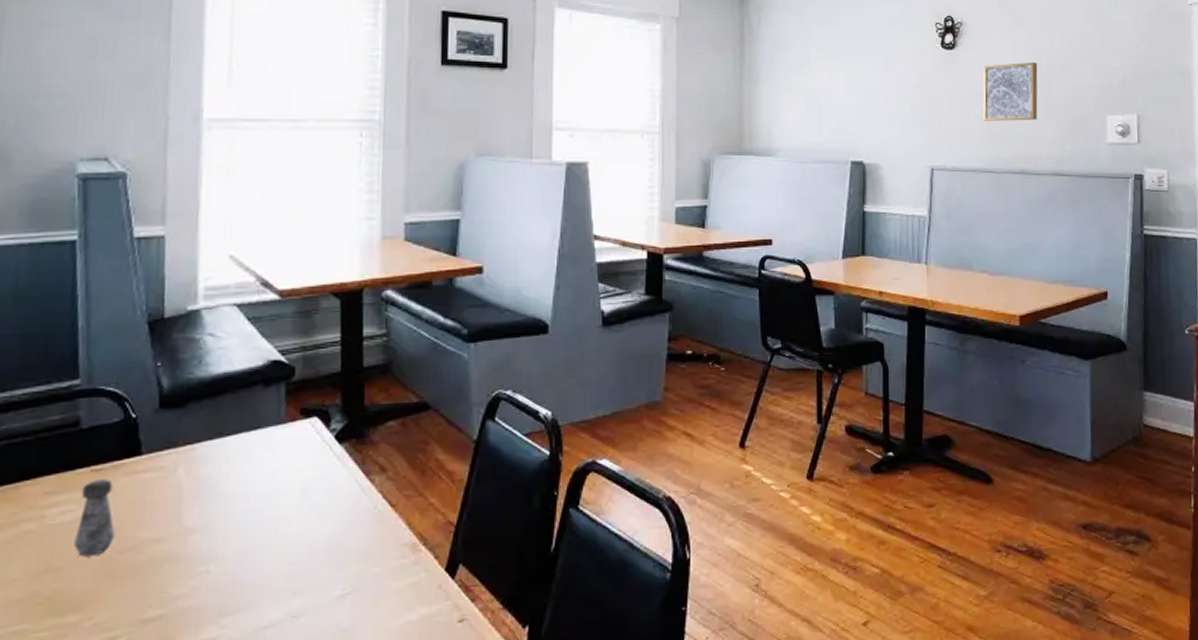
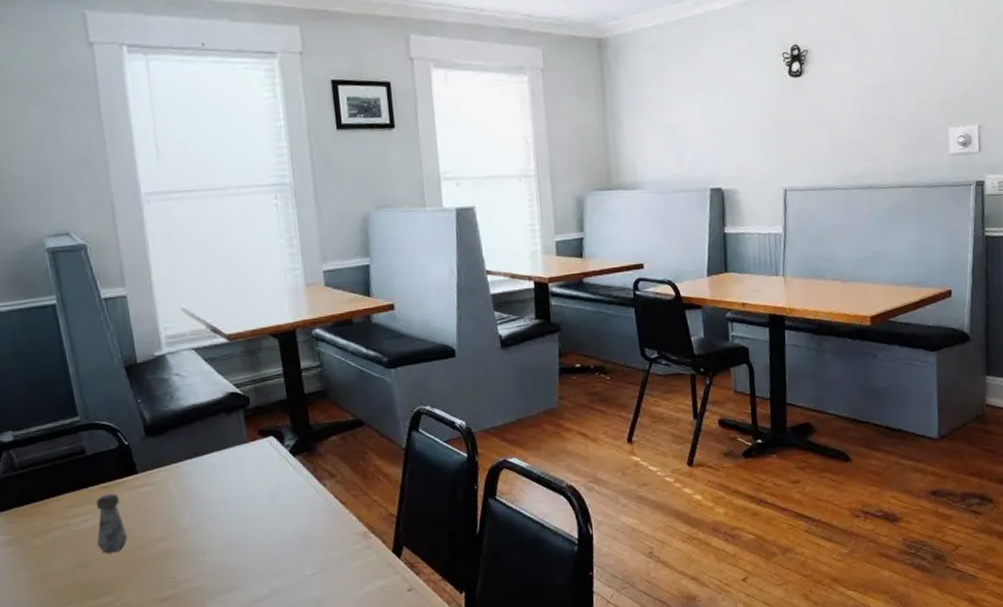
wall art: present [983,62,1038,121] -> none [829,83,883,142]

